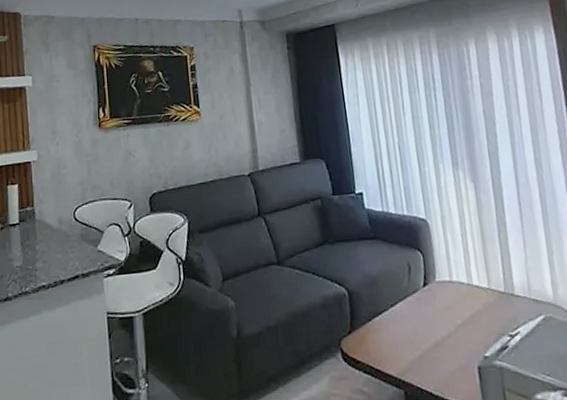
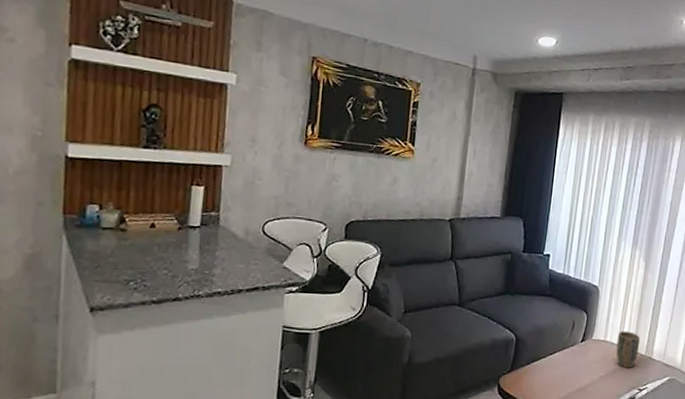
plant pot: none [464,266,497,311] -> present [616,331,641,368]

